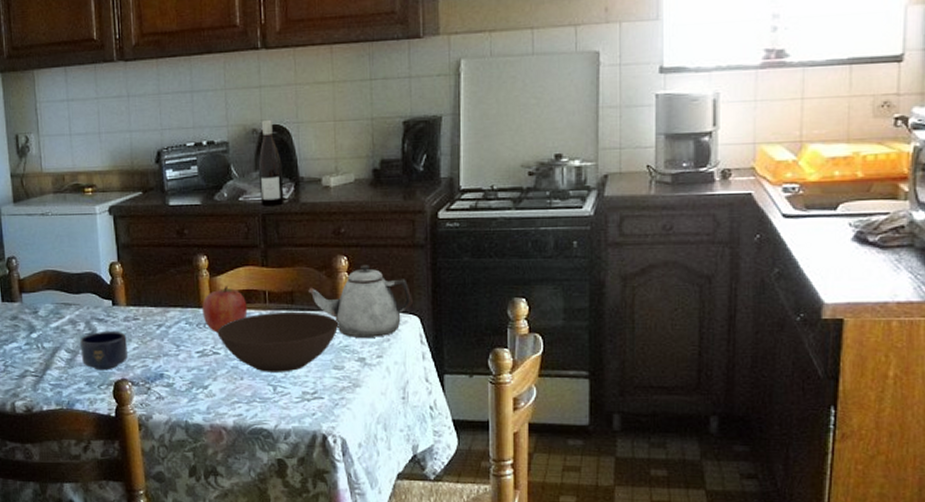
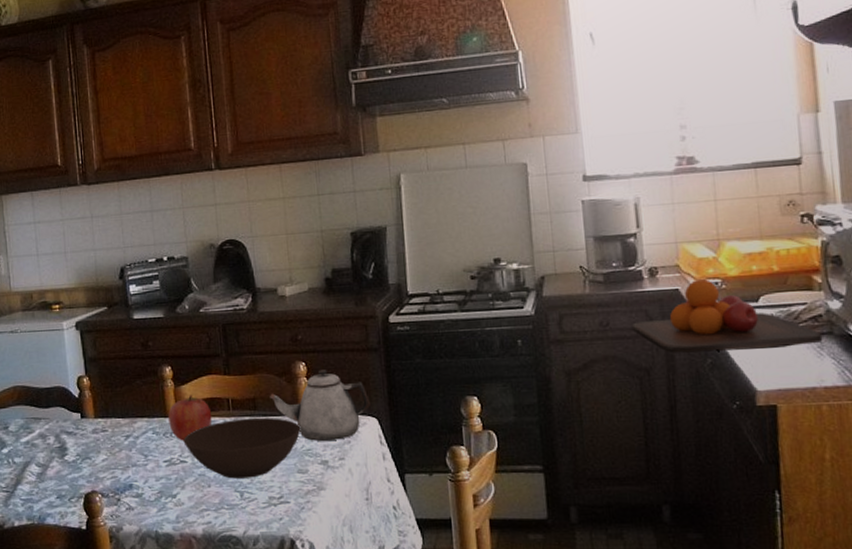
mug: present [80,330,128,370] -> none [50,443,97,484]
bottle: present [258,119,285,207] -> none [216,234,243,317]
chopping board: none [698,184,902,261] -> present [632,279,823,353]

